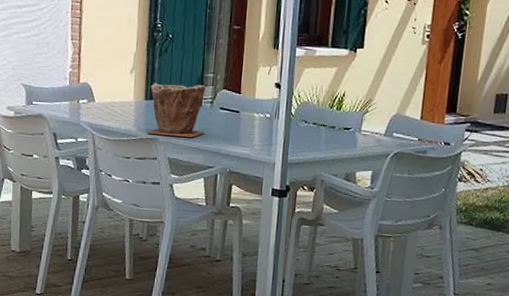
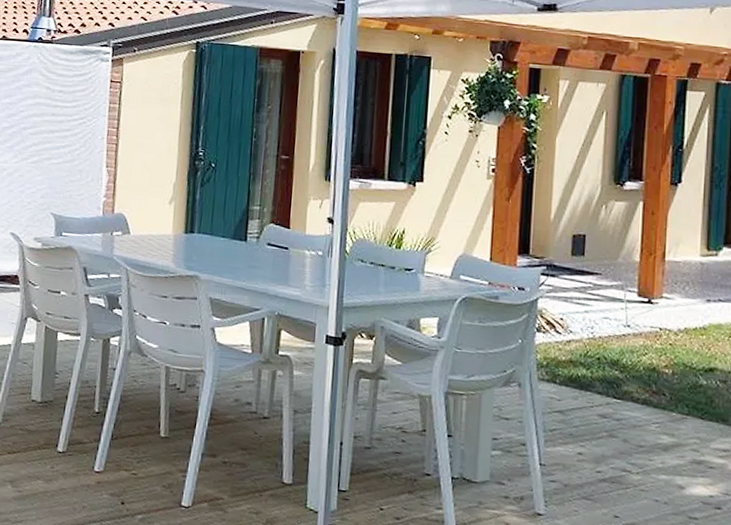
plant pot: present [147,83,206,137] -> none [186,215,252,276]

